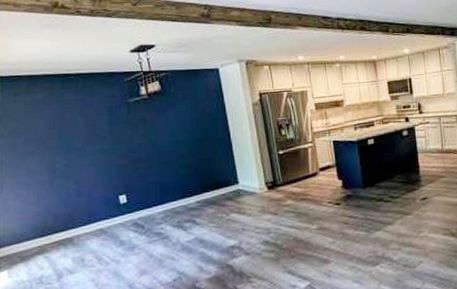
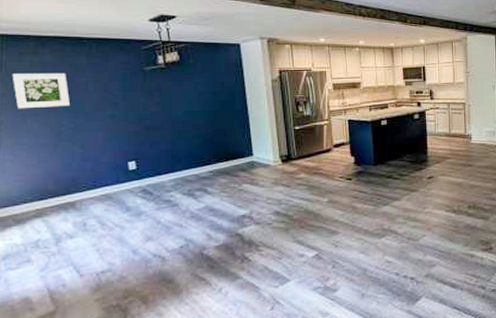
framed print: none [10,110,62,149] -> present [13,72,70,109]

